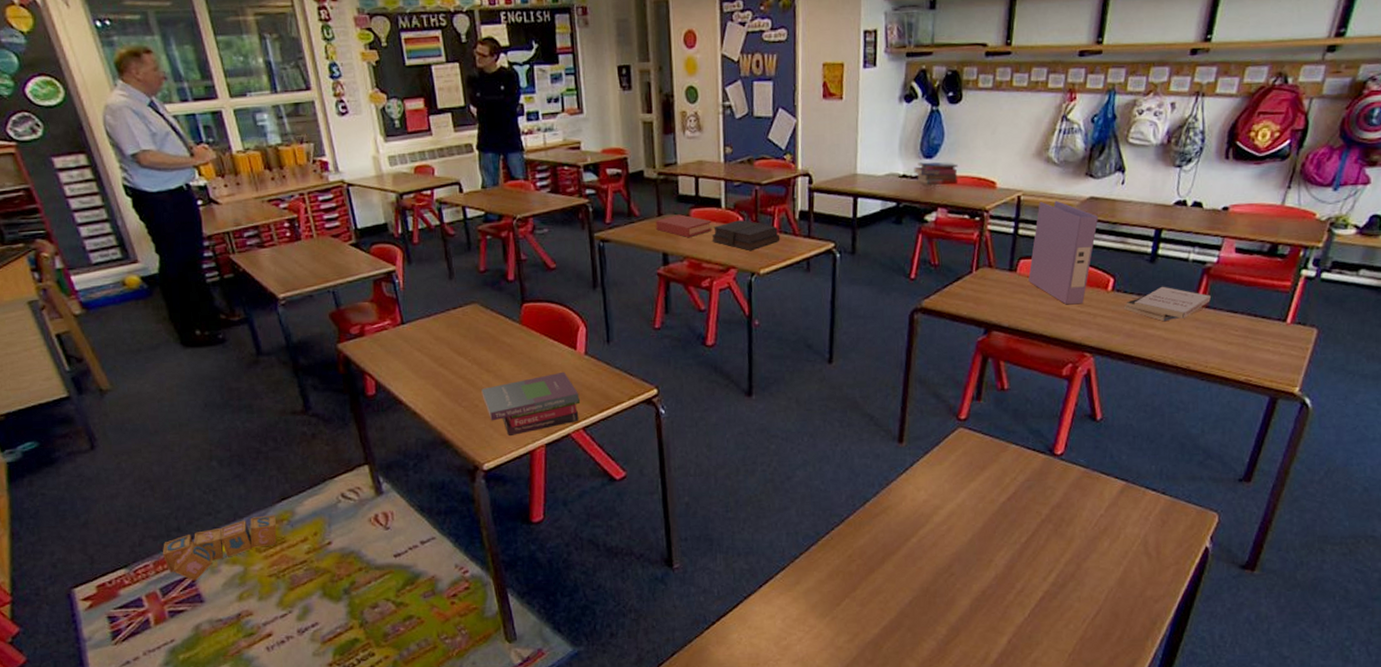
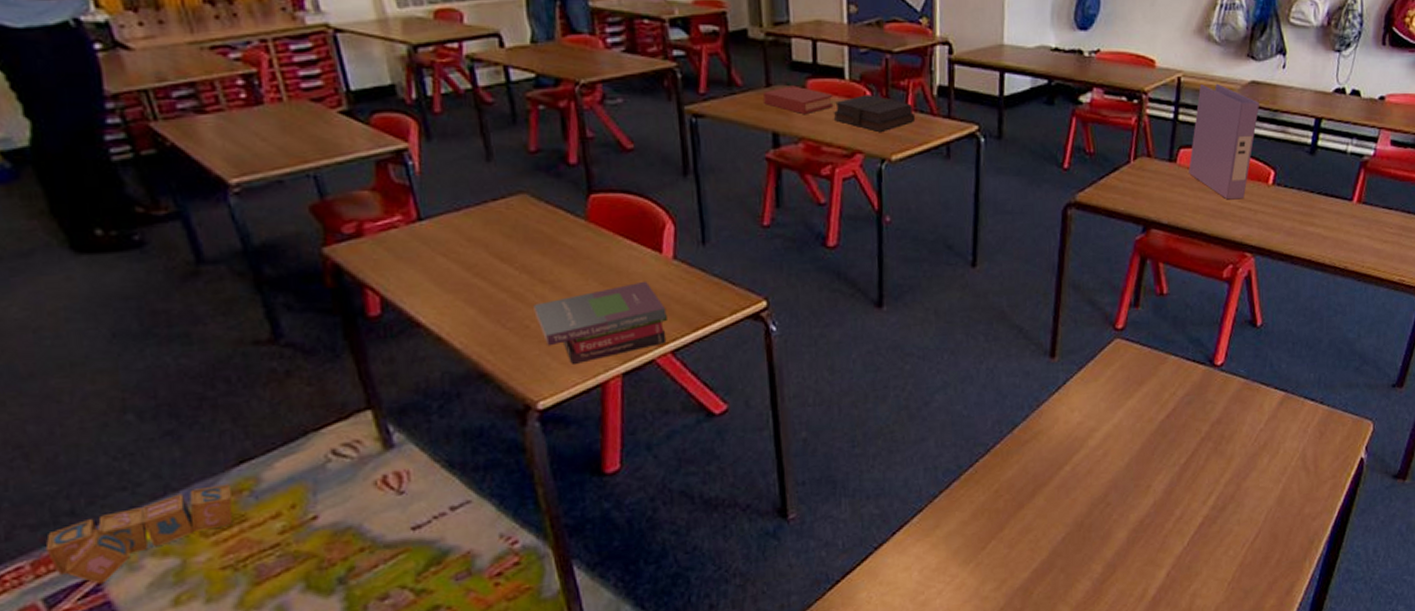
books: present [914,162,958,186] -> none [1067,34,1115,62]
books: present [1123,286,1212,322] -> none [1284,180,1369,219]

